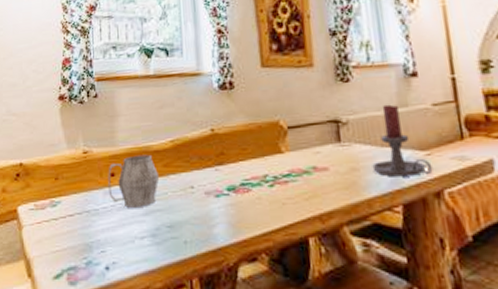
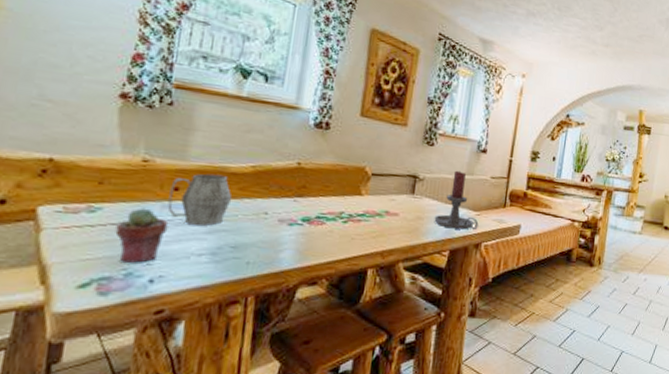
potted succulent: none [73,197,112,251] -> present [115,208,169,263]

